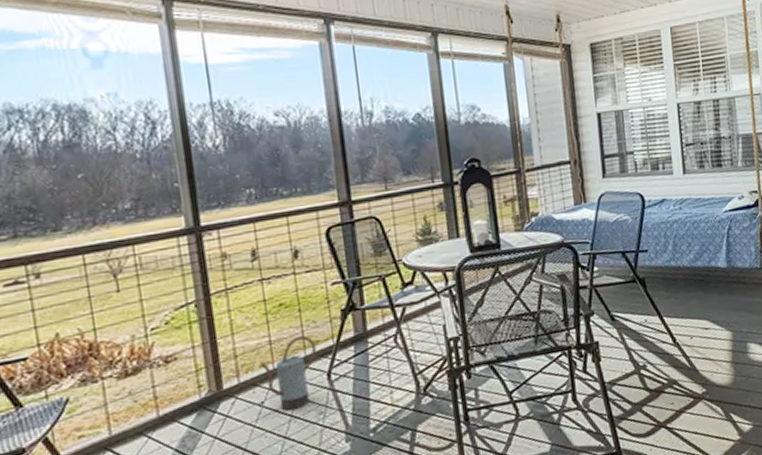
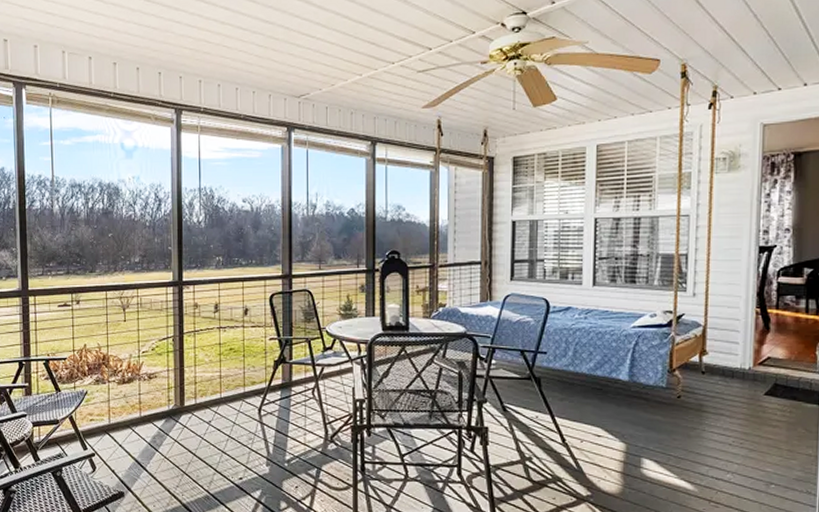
watering can: present [260,335,317,411] -> none [212,375,253,431]

